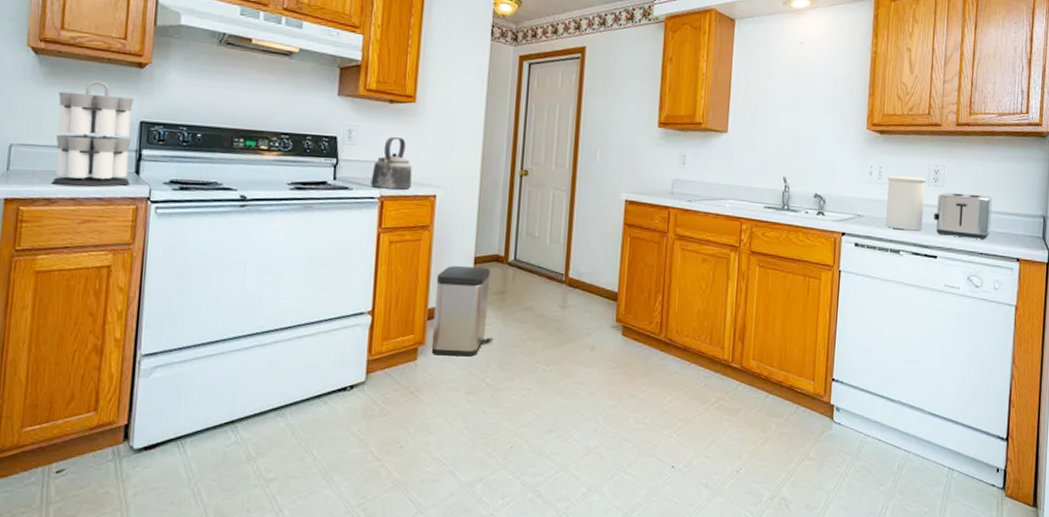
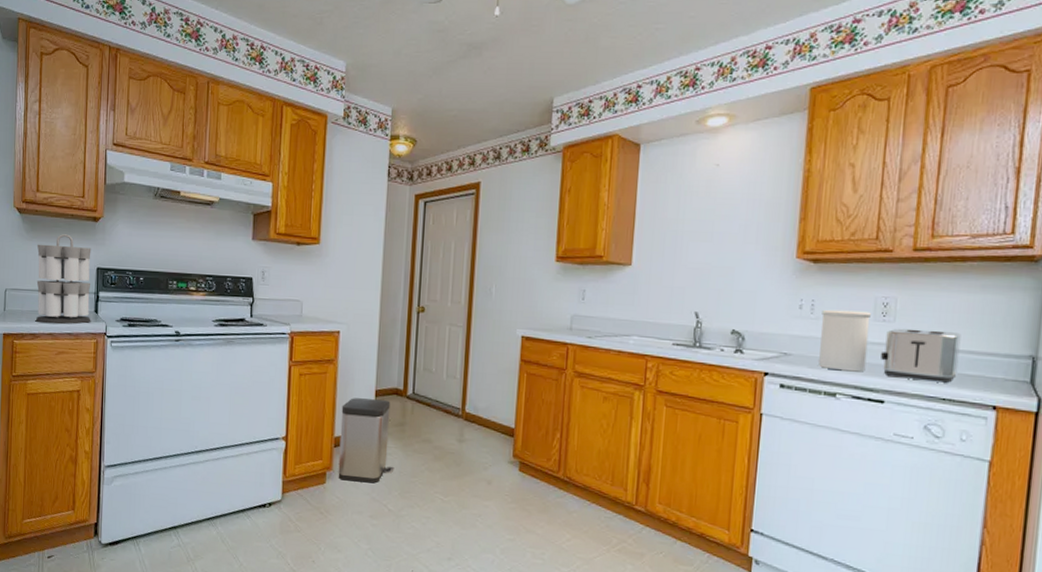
kettle: present [371,137,412,191] -> none [282,277,318,327]

